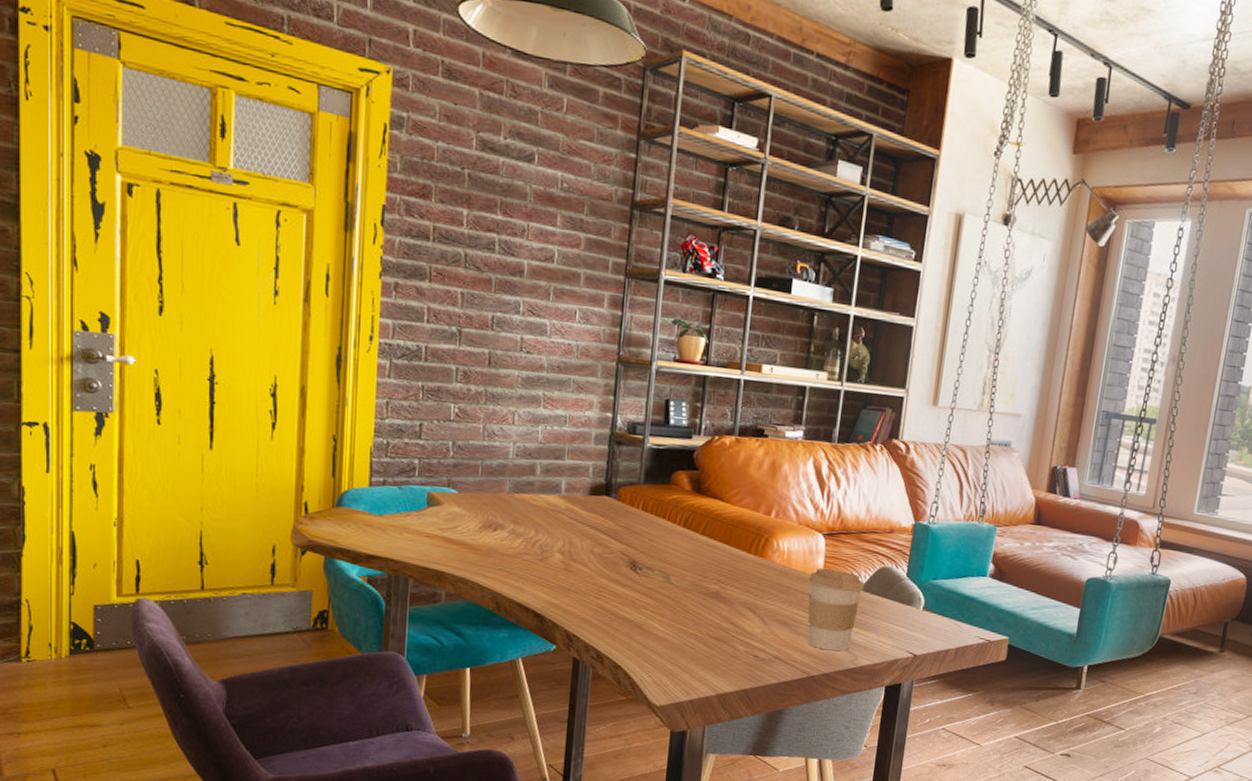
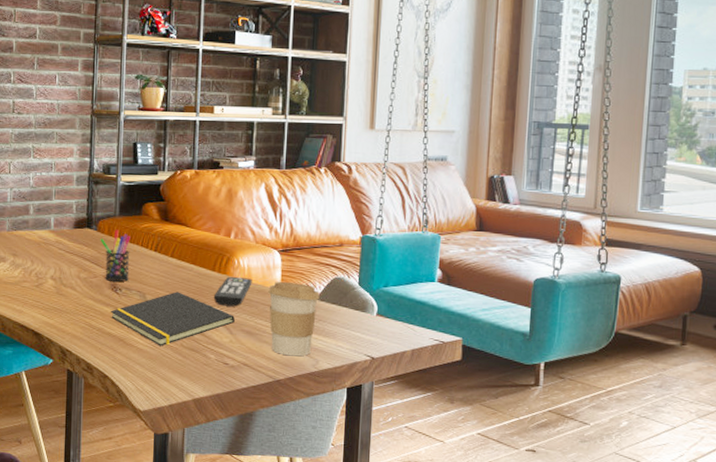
pen holder: none [620,499,656,560] -> present [100,229,131,282]
notepad: none [627,574,769,635] -> present [110,292,235,346]
remote control: none [748,560,792,594] -> present [214,277,252,307]

